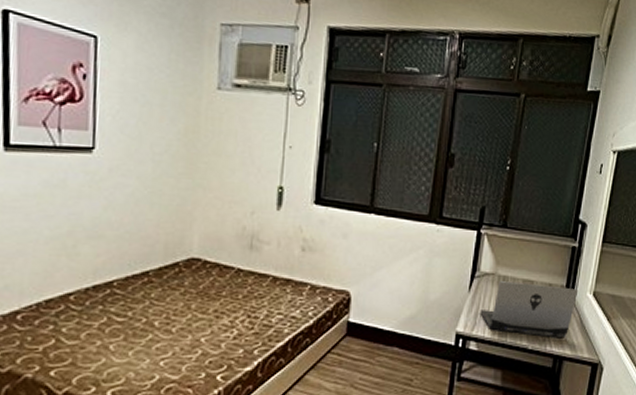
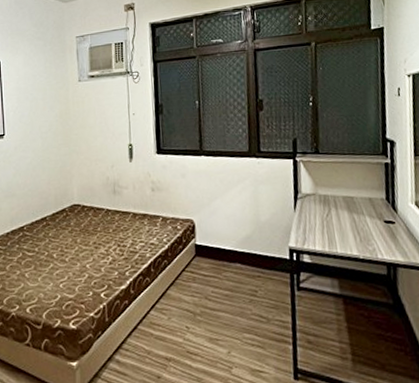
laptop computer: present [480,281,579,337] -> none [307,199,400,247]

